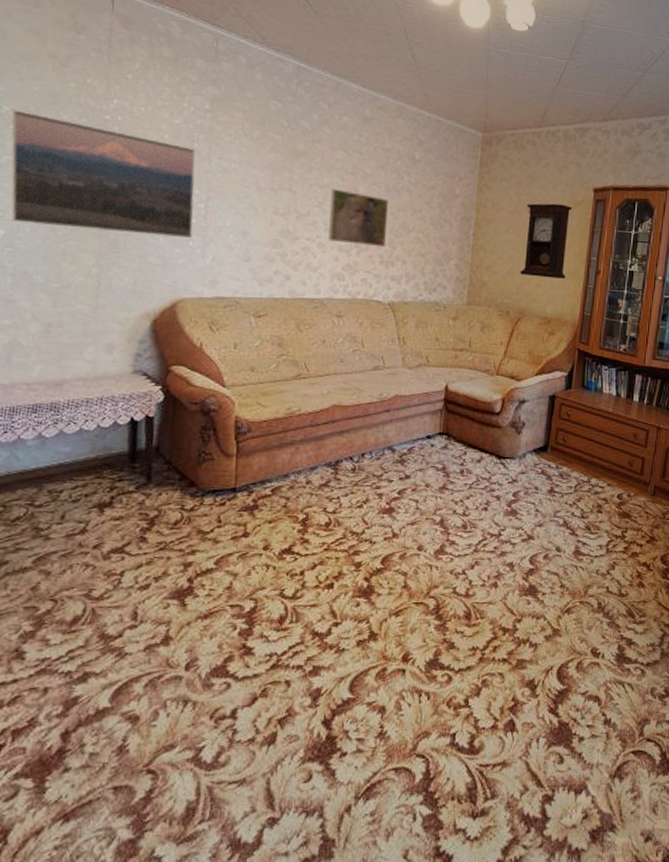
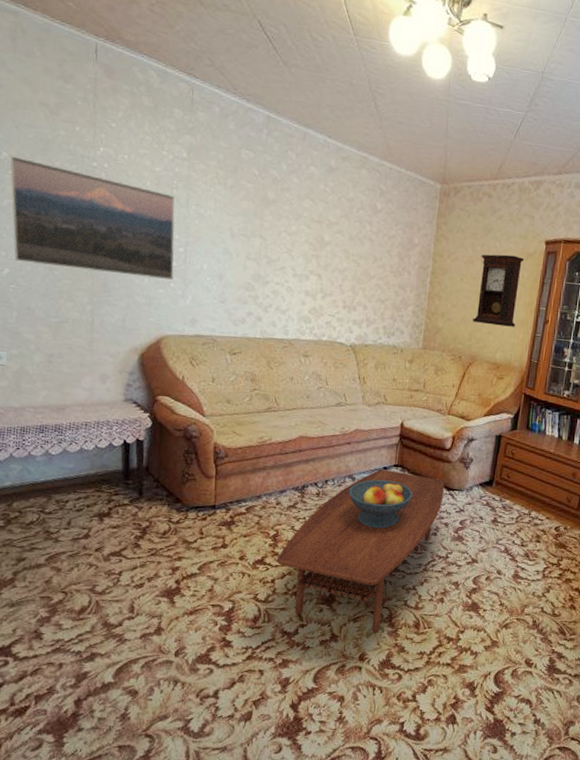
coffee table: none [306,438,495,629] -> present [276,469,445,634]
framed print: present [327,189,388,248] -> none [295,236,351,293]
fruit bowl: none [387,449,461,506] -> present [348,479,413,529]

